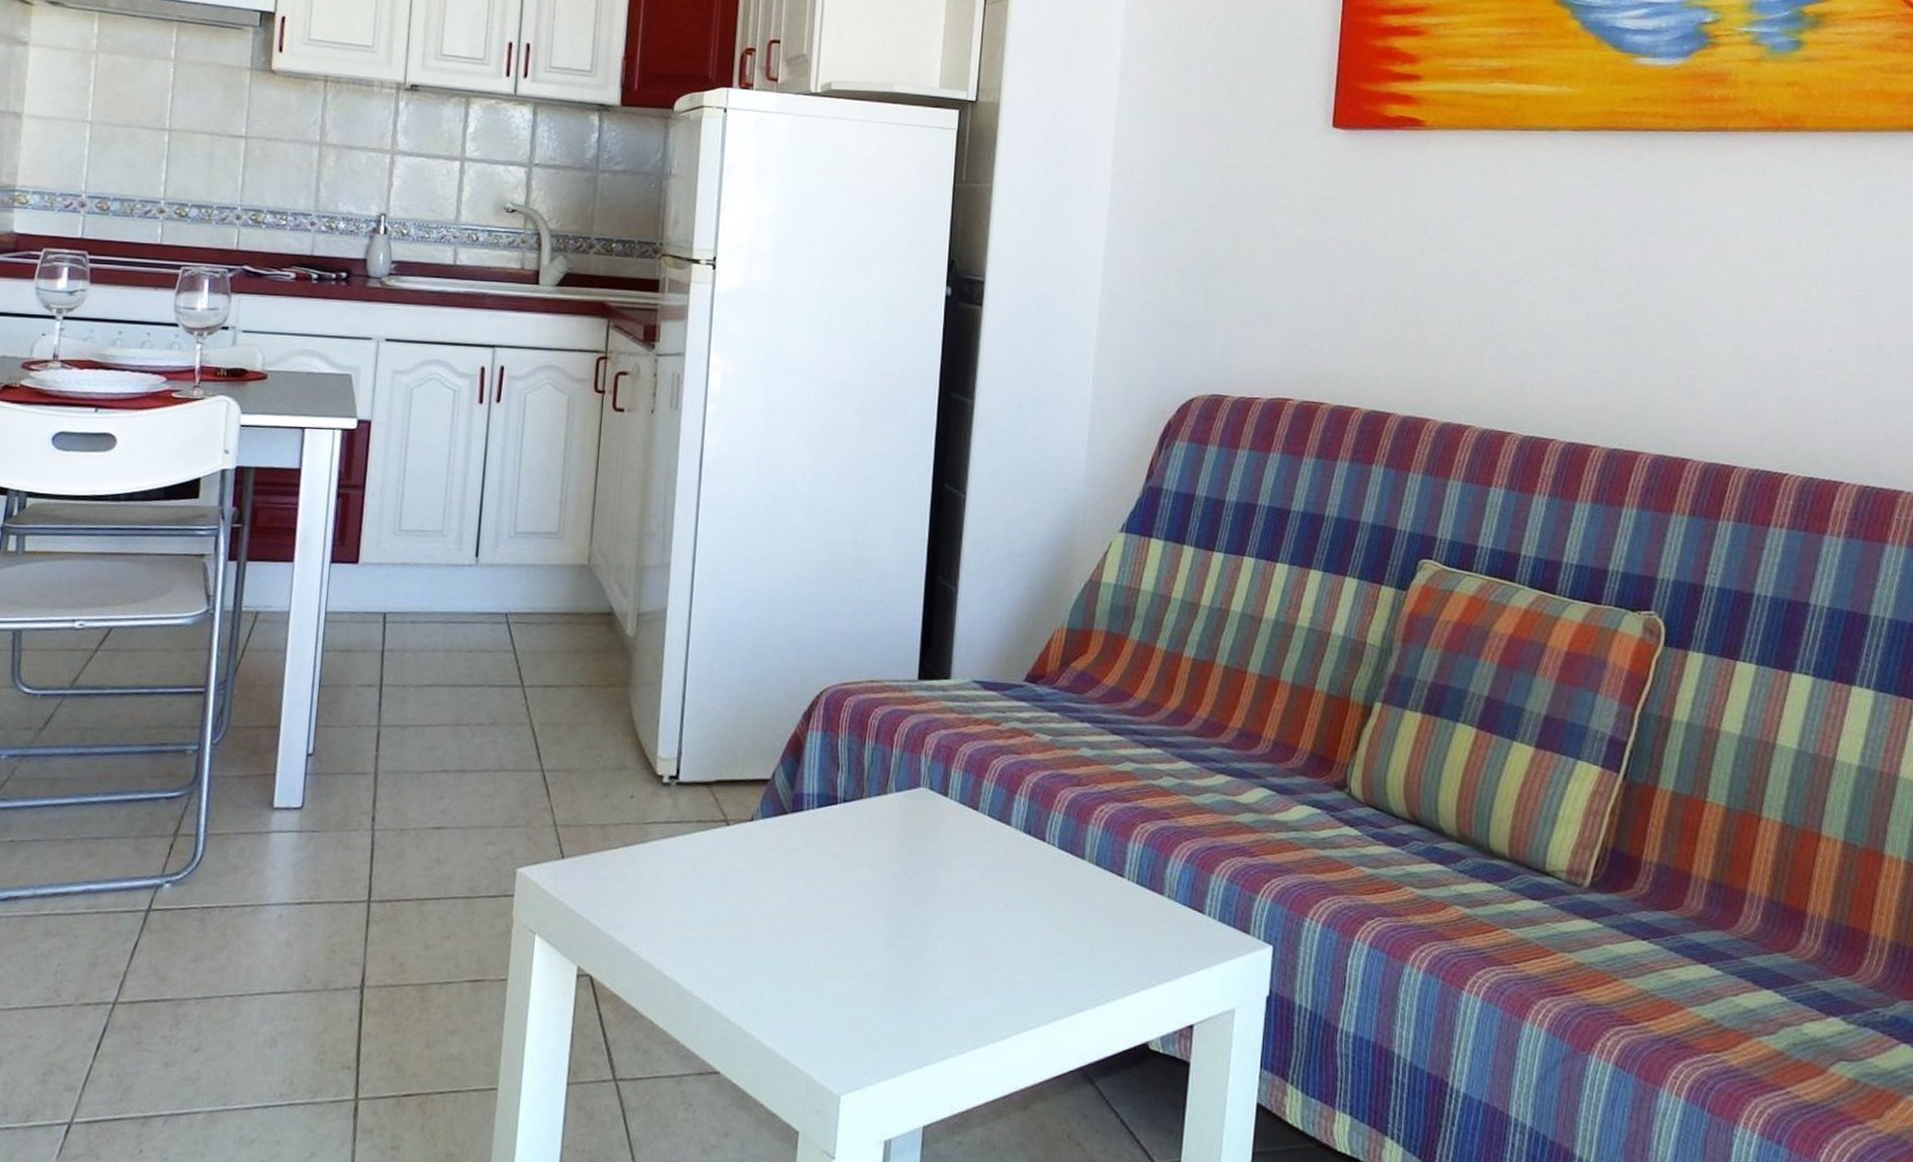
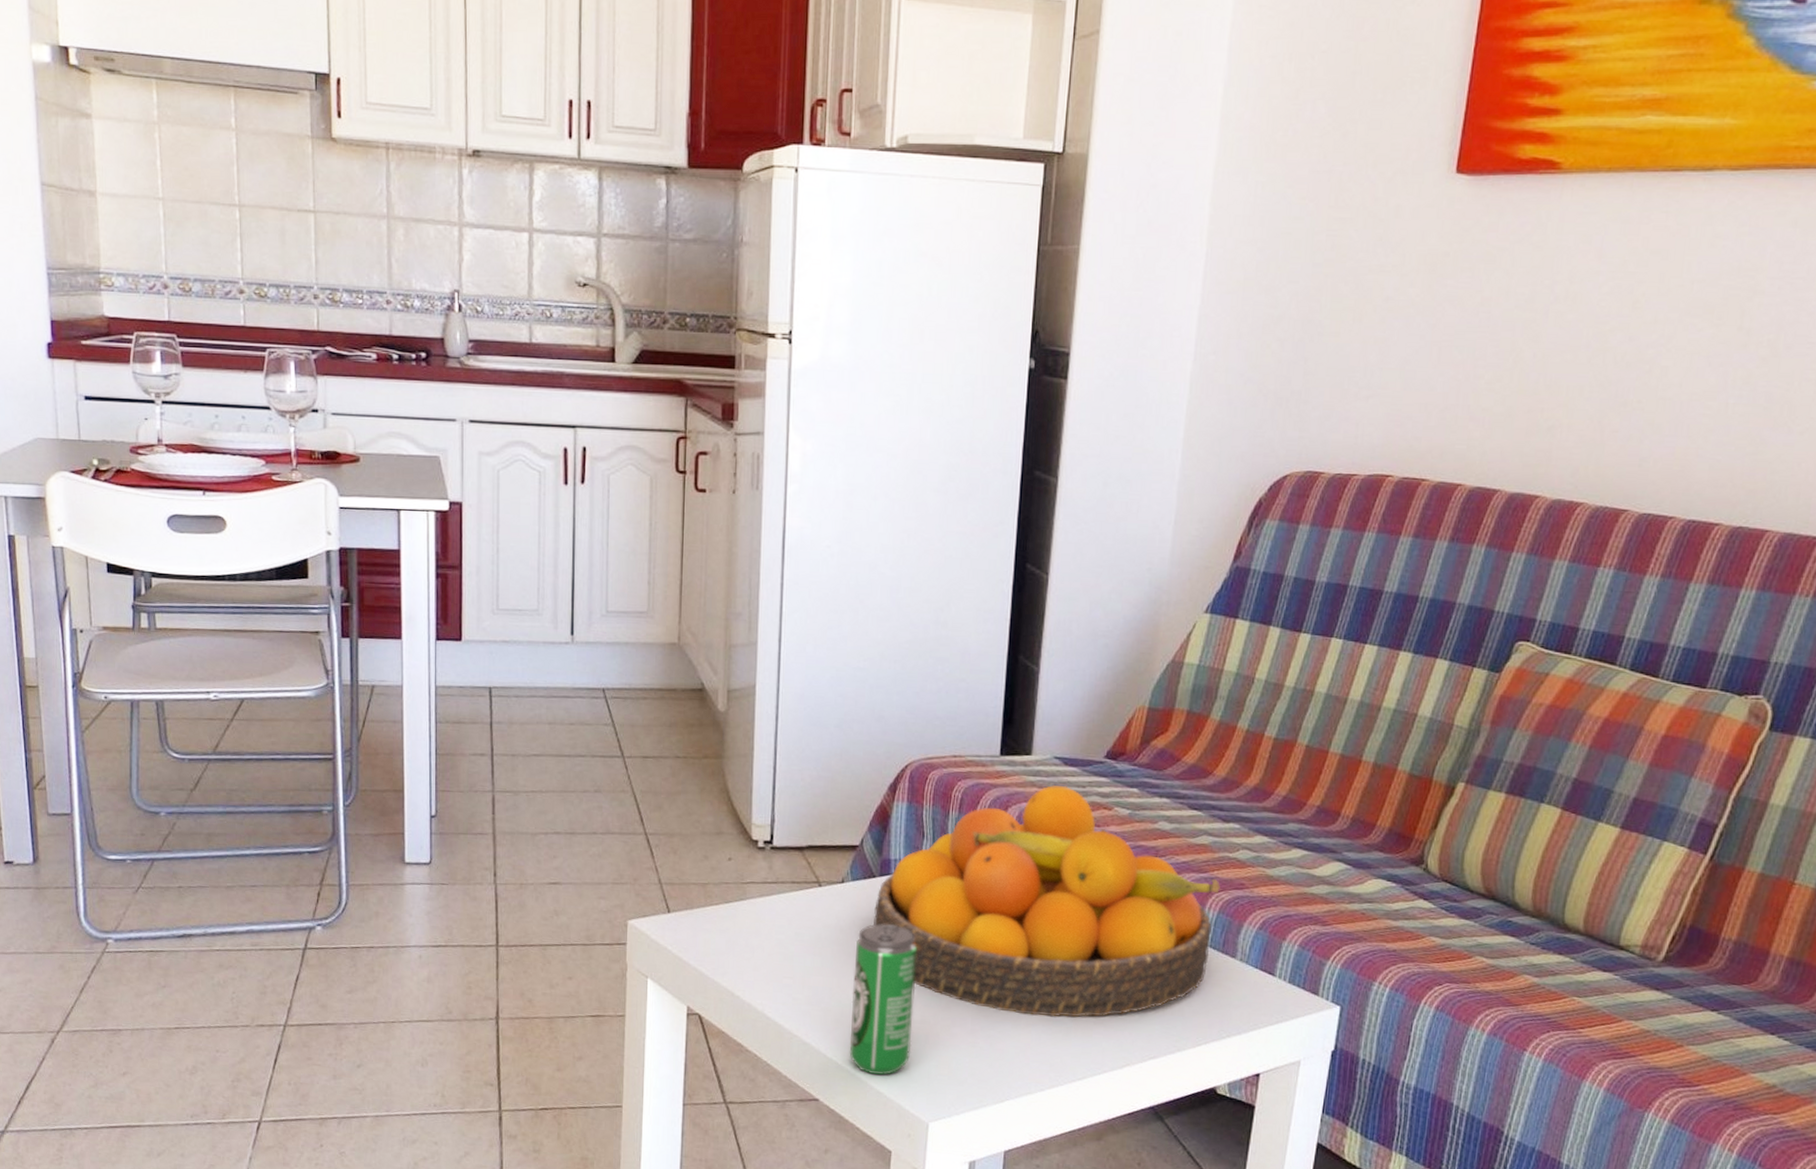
beverage can: none [754,866,831,1041] -> present [849,924,918,1075]
fruit bowl: none [784,711,1145,967] -> present [874,785,1220,1018]

